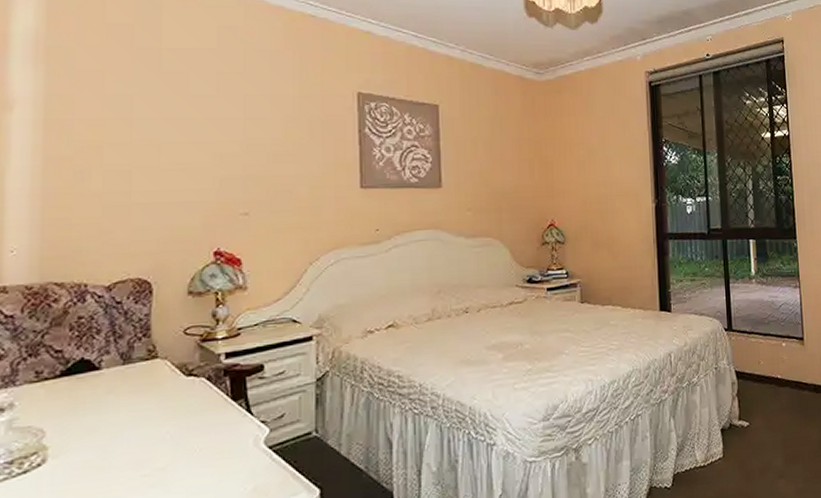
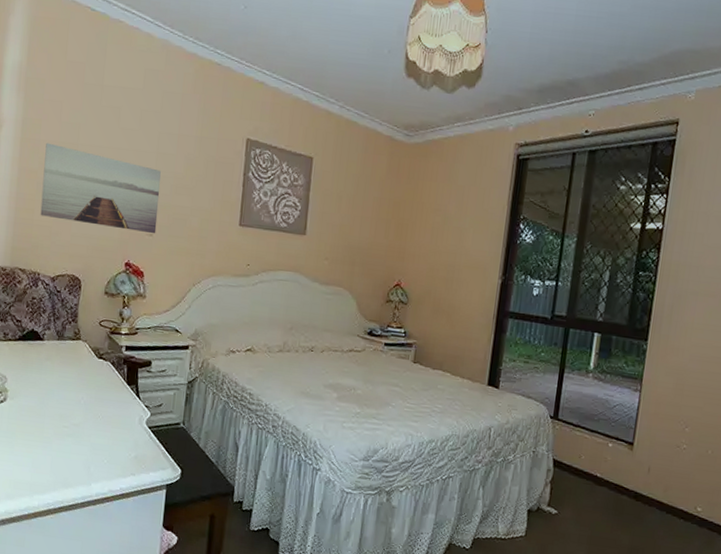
wall art: none [81,121,253,213] -> present [40,142,162,234]

